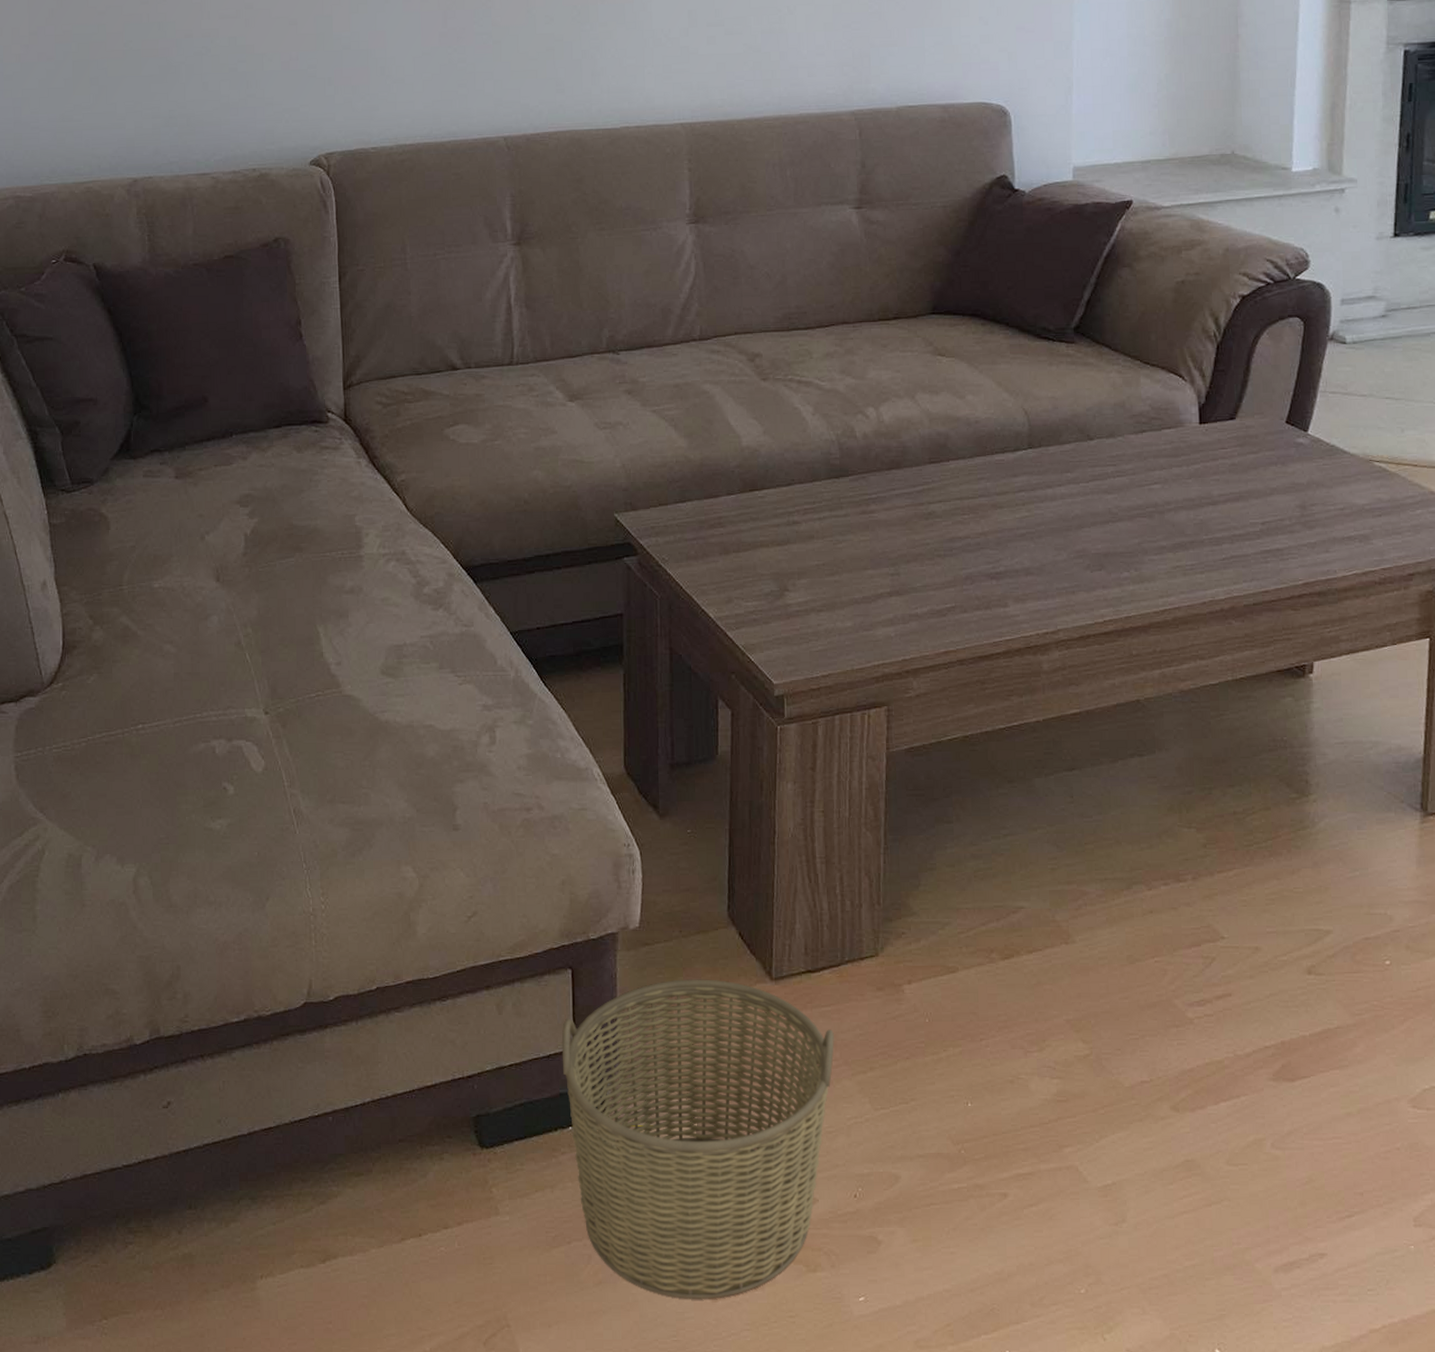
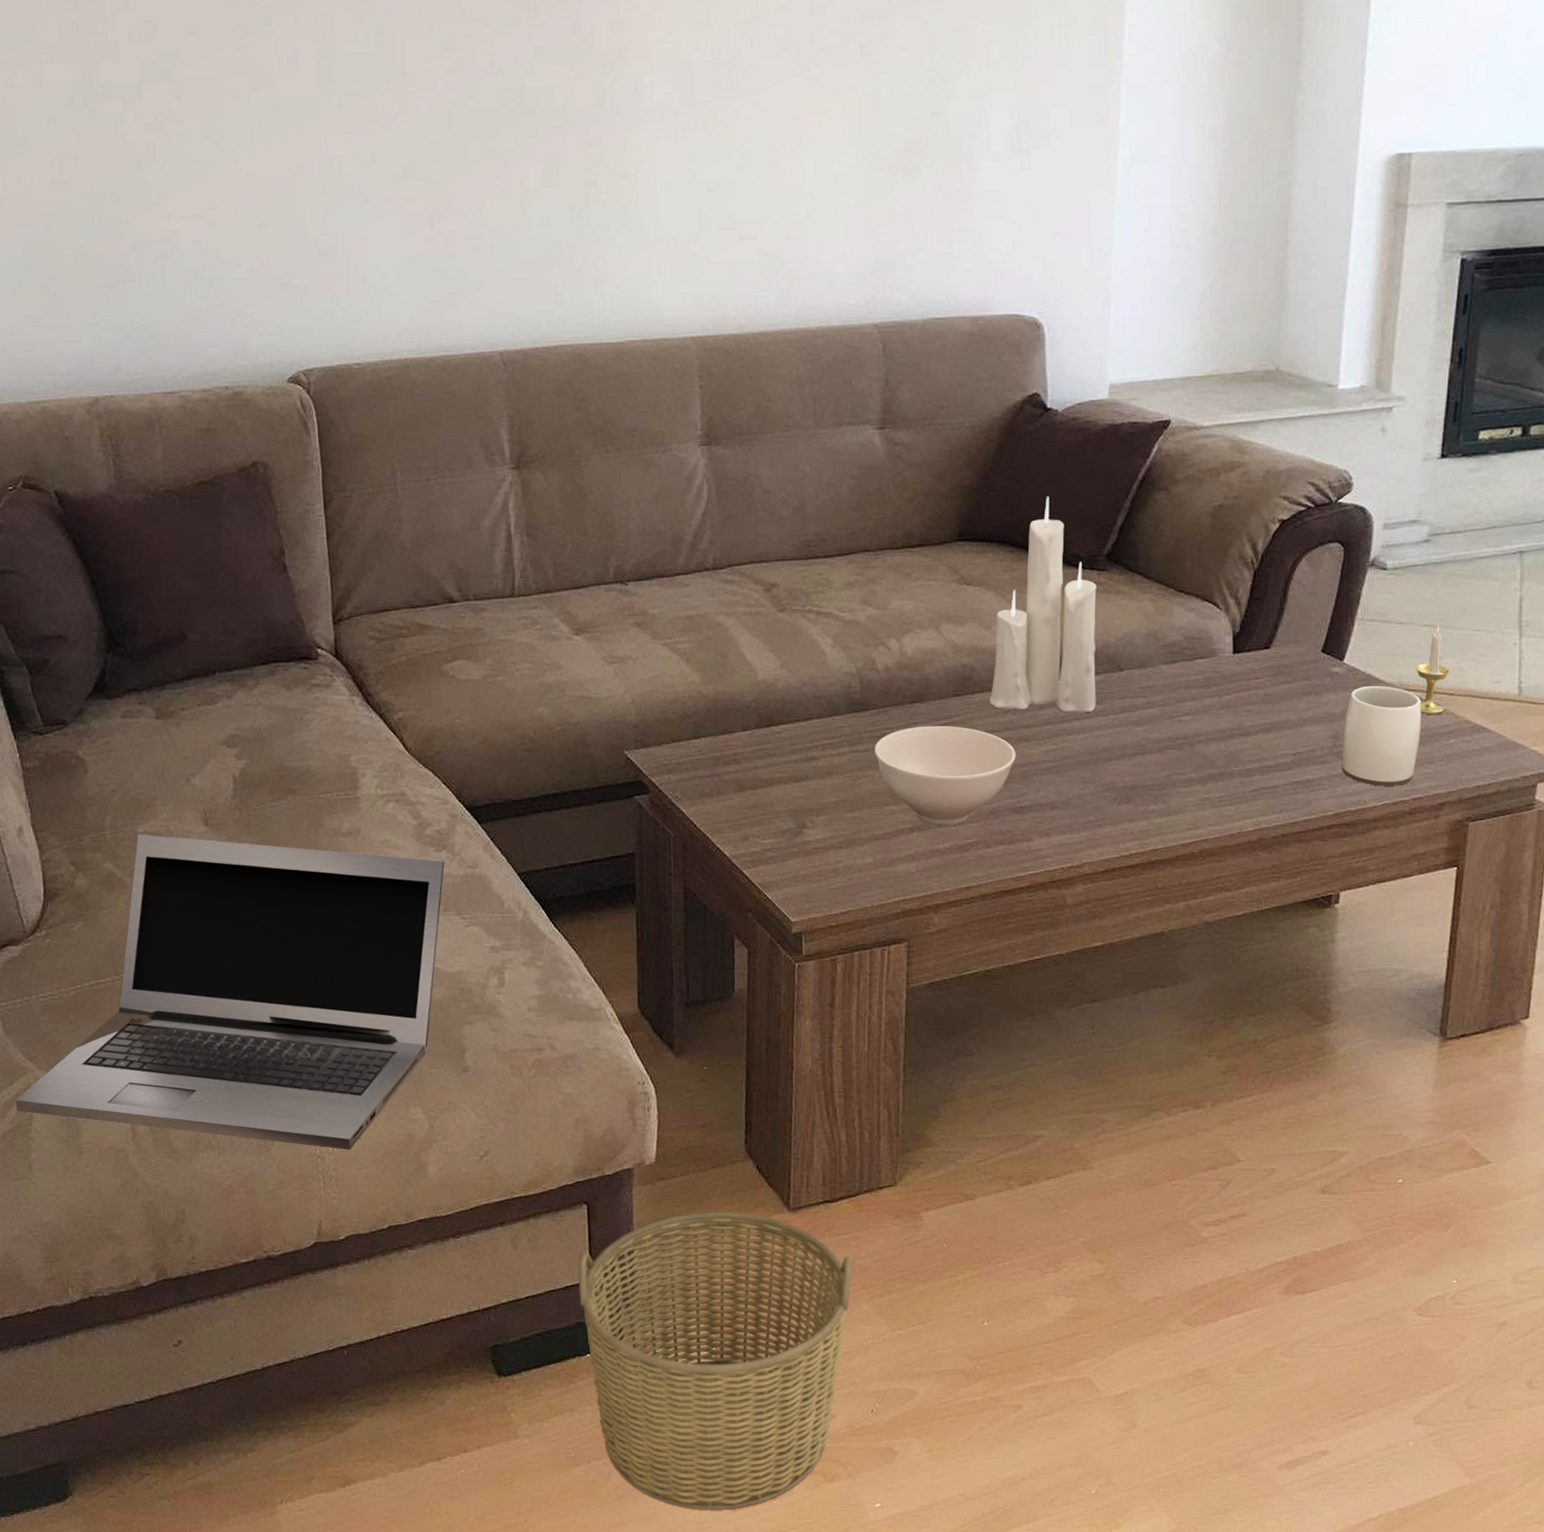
laptop: none [25,590,441,908] -> present [16,834,445,1151]
bowl: none [853,491,991,591] -> present [874,725,1016,827]
candle: none [963,272,1068,480] -> present [989,496,1097,713]
mug: none [1309,456,1388,556] -> present [1342,685,1422,786]
candlestick: none [1378,396,1414,486] -> present [1415,624,1451,715]

